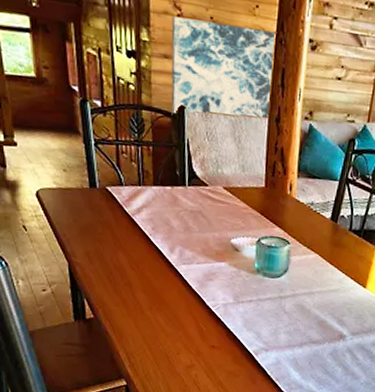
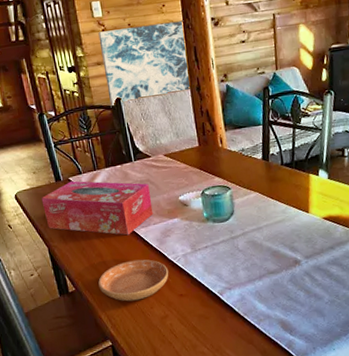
tissue box: none [68,191,200,269] -> present [41,180,154,236]
saucer: none [122,297,205,343] -> present [98,259,169,302]

